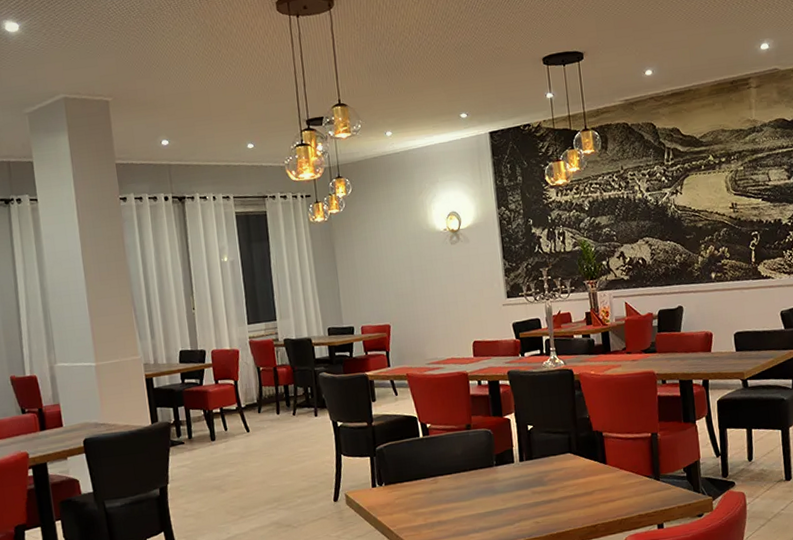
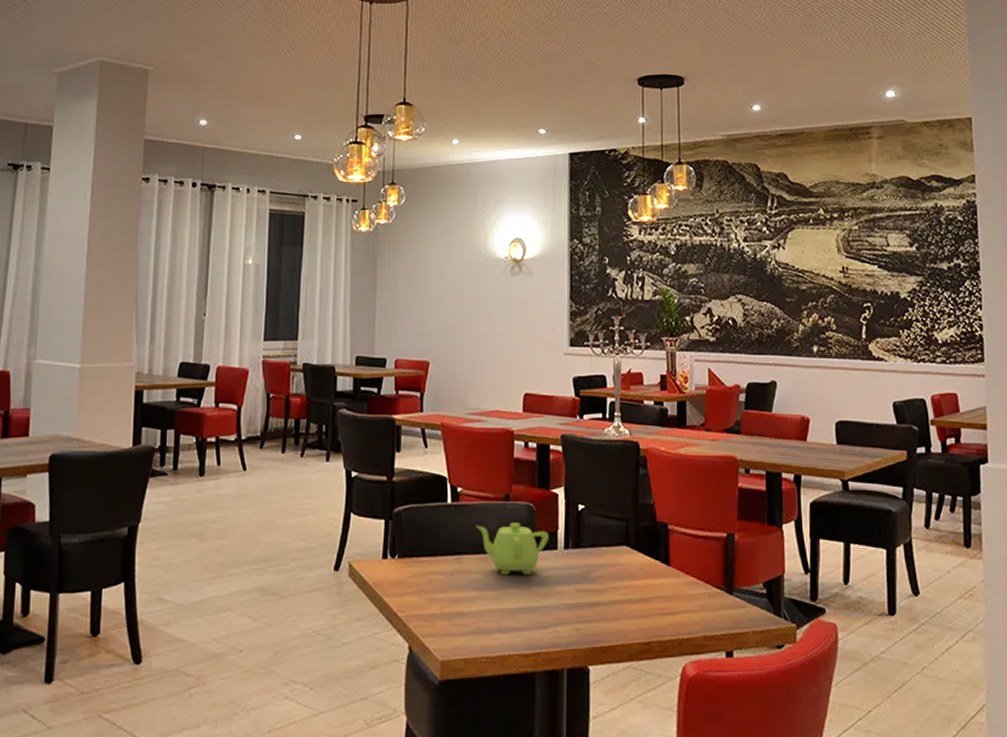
teapot: none [445,445,506,488] -> present [475,522,549,575]

